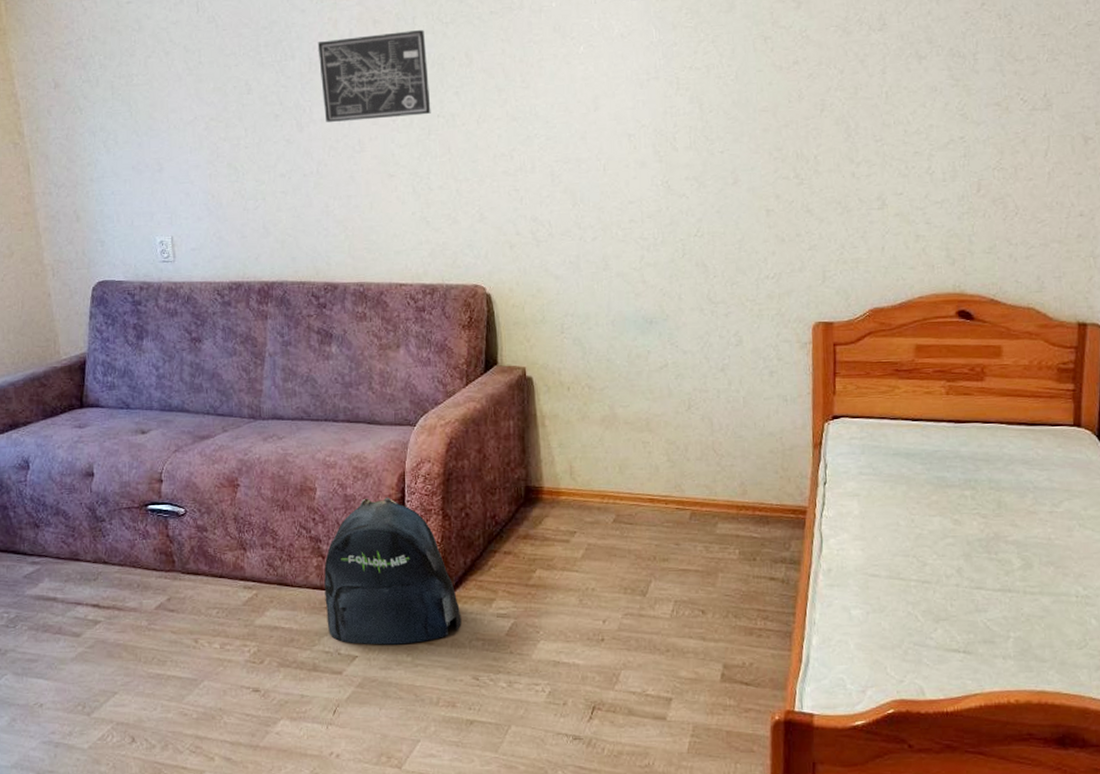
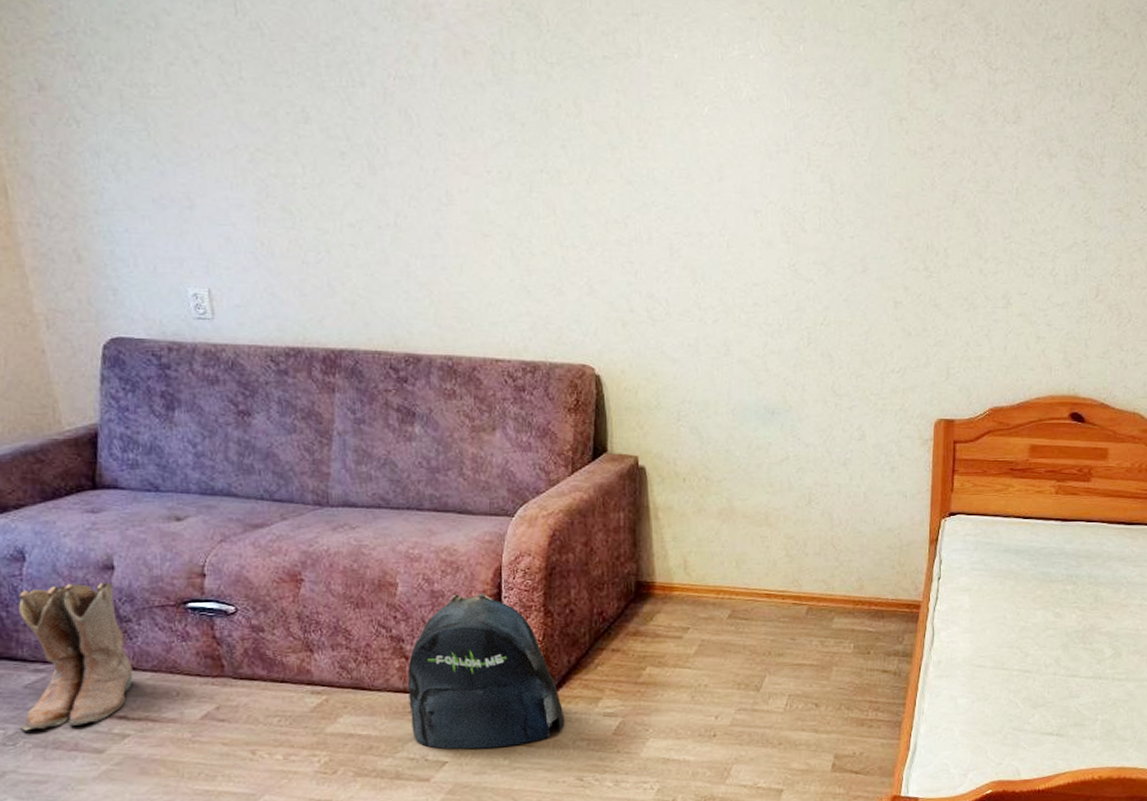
boots: none [19,486,105,615] -> present [18,581,133,731]
wall art: present [317,29,431,122] -> none [393,67,533,169]

